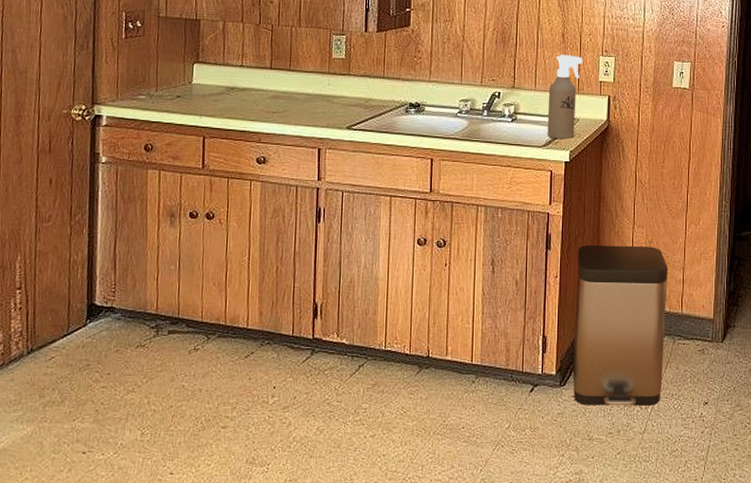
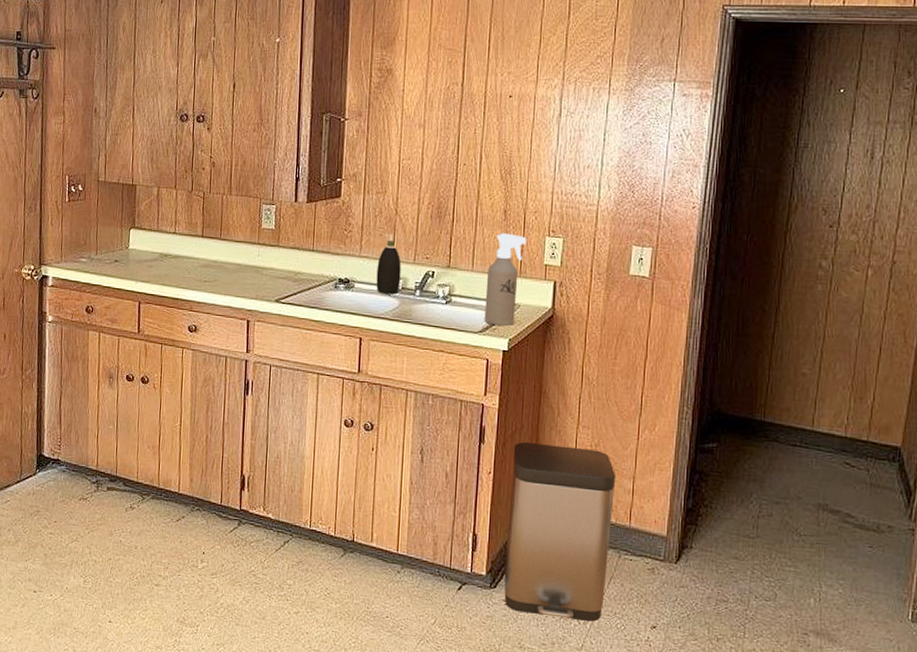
soap dispenser: none [445,59,469,116] -> present [376,234,401,295]

